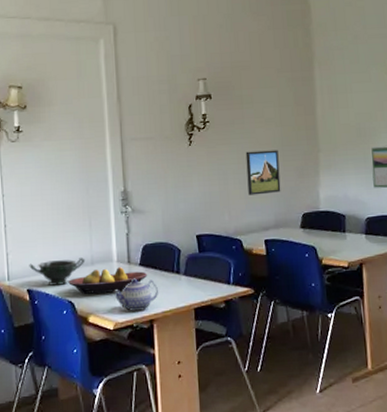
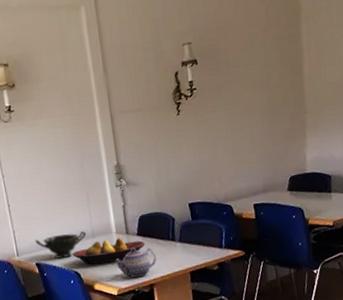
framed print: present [245,150,281,195] -> none [233,114,269,162]

